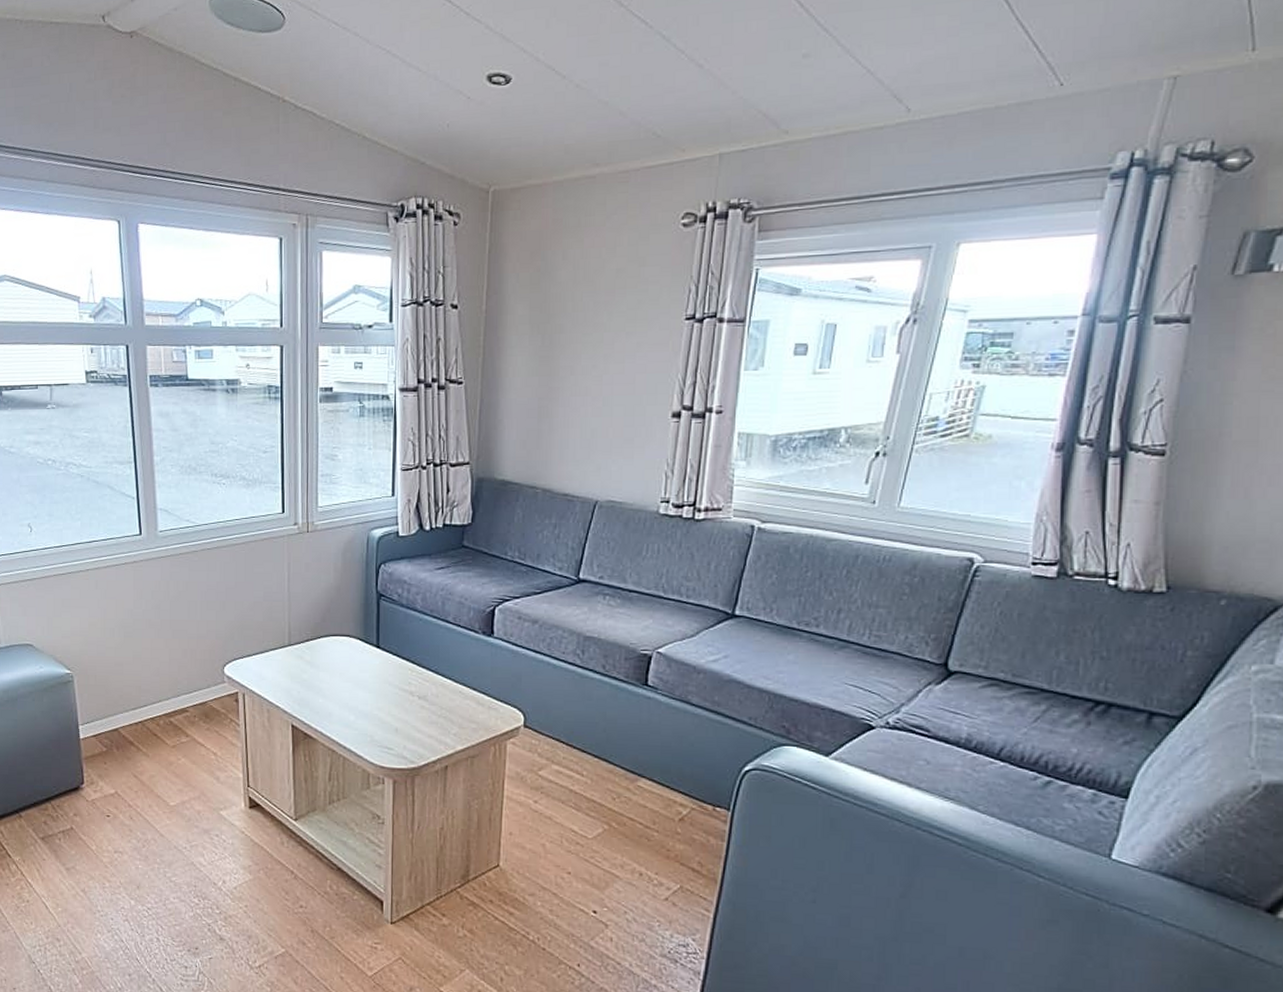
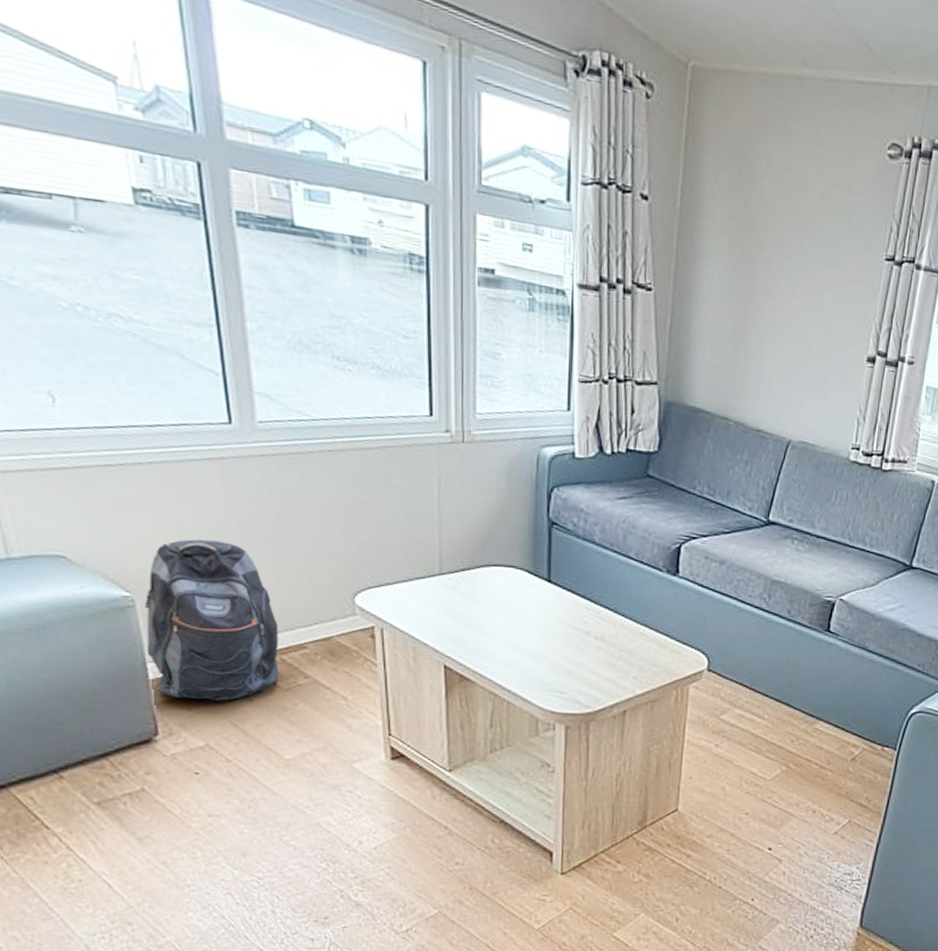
backpack: none [79,627,168,757] -> present [143,539,279,702]

